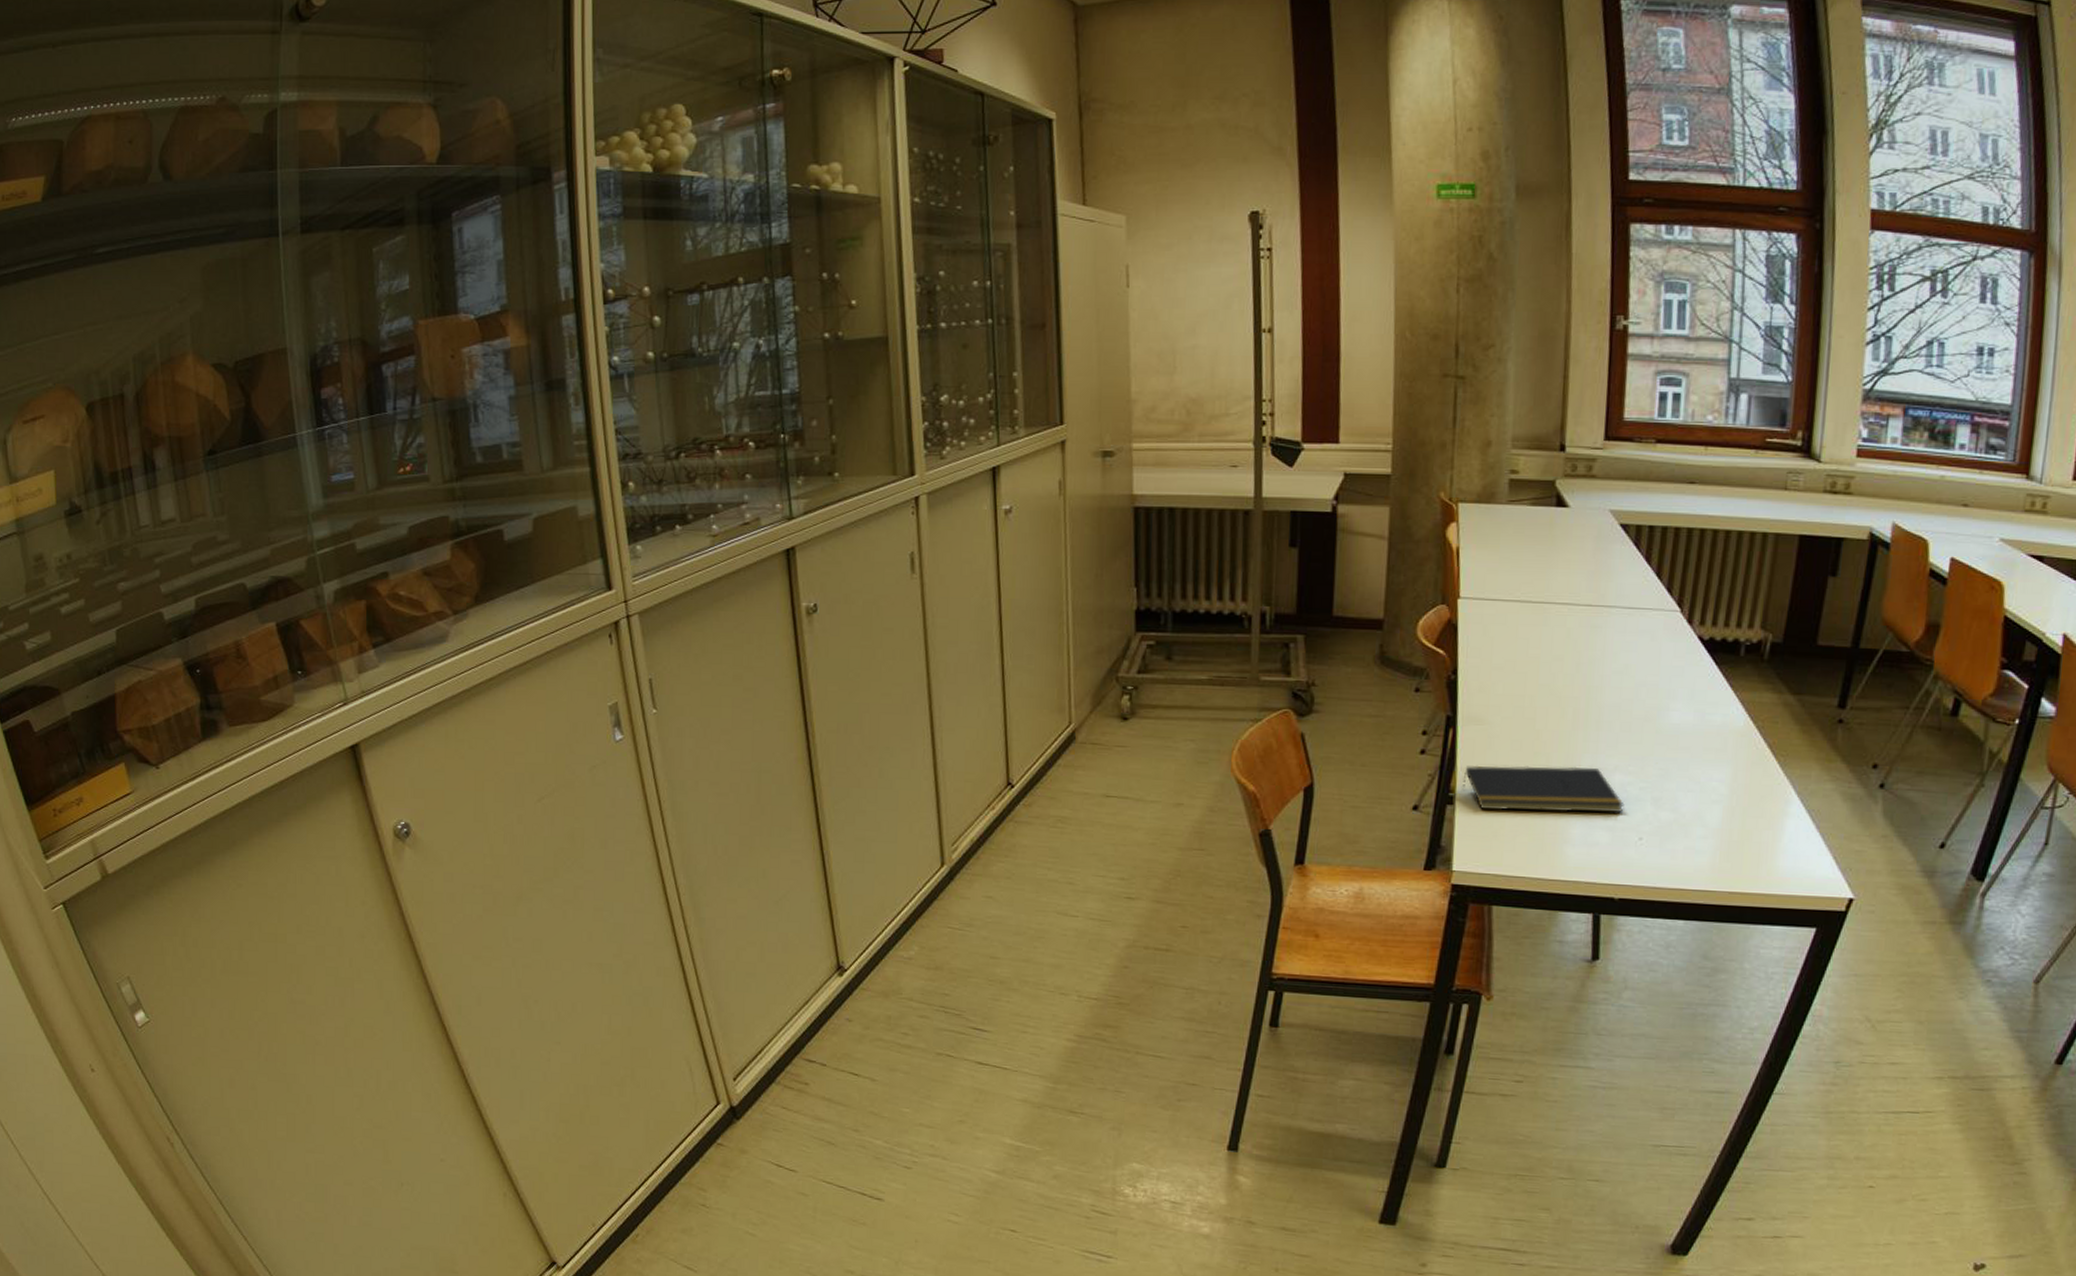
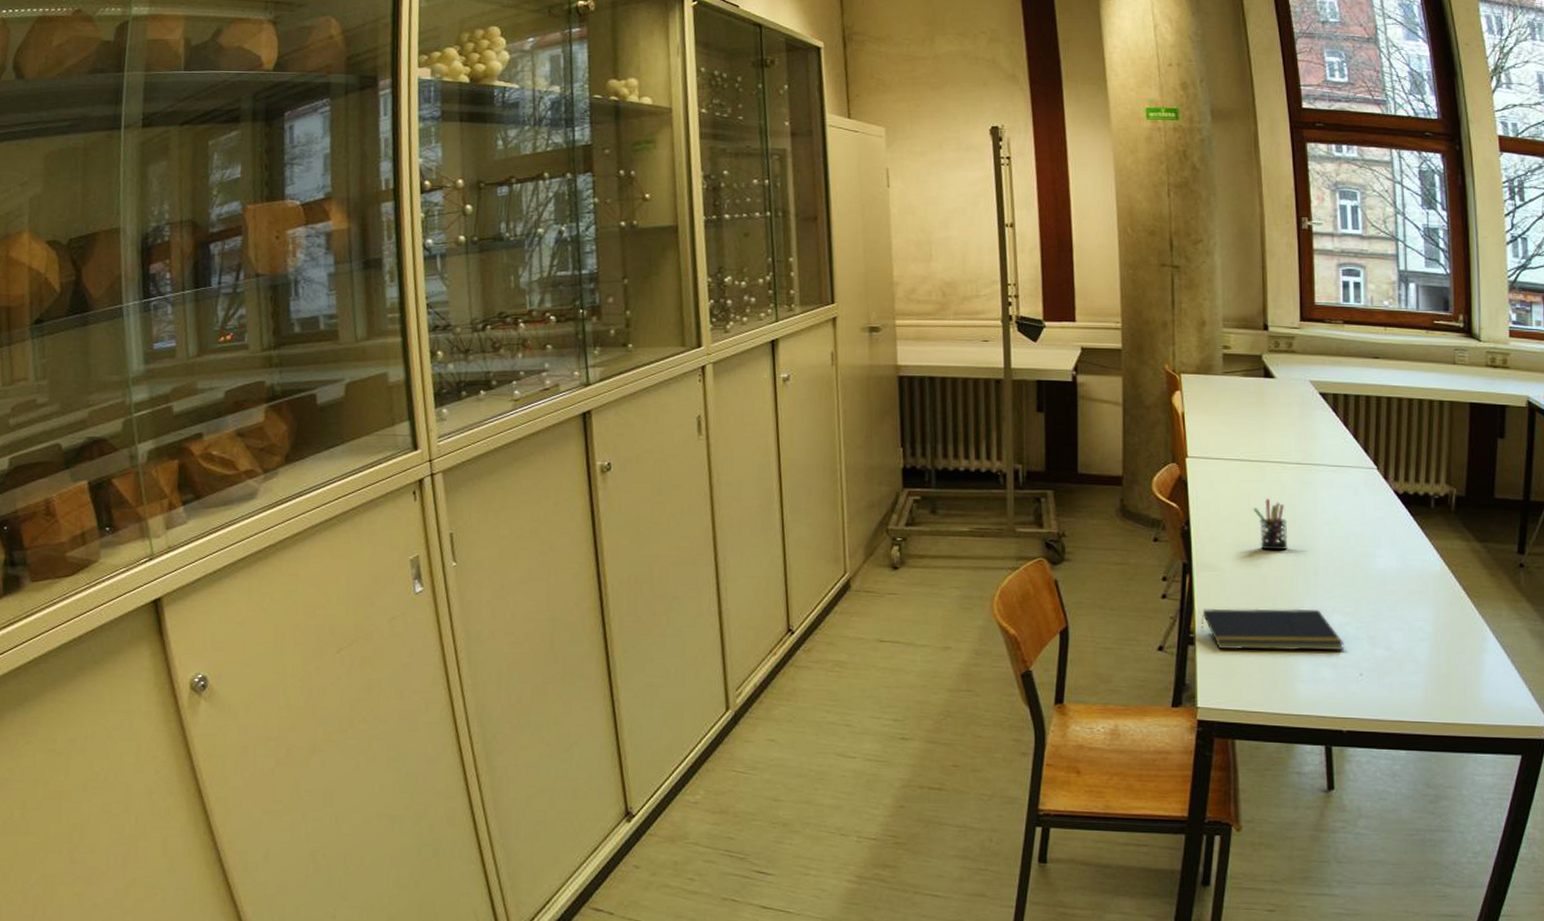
pen holder: none [1531,645,1570,703] -> present [1253,499,1288,551]

